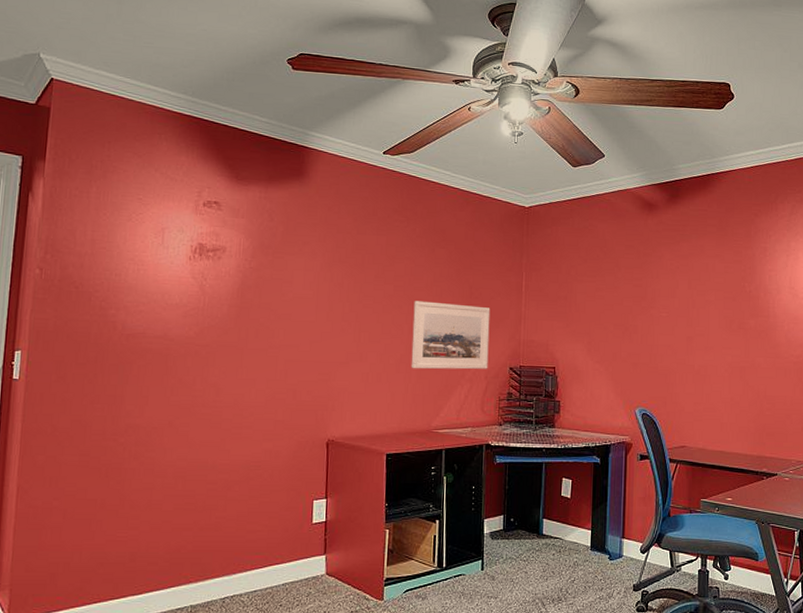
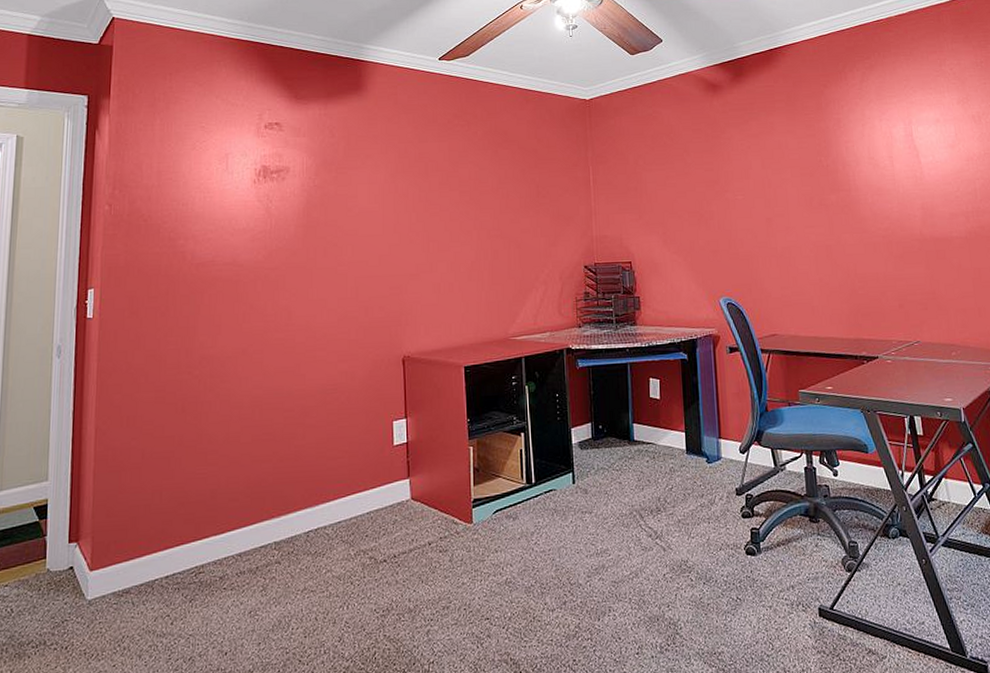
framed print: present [411,301,490,370] -> none [481,204,562,276]

